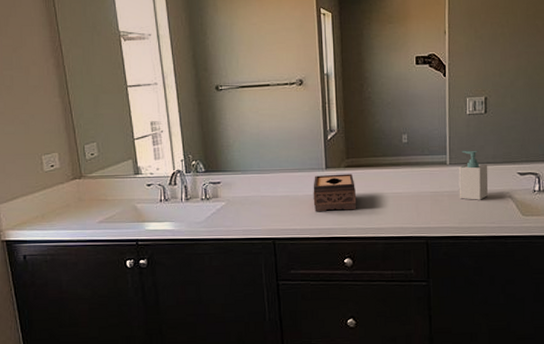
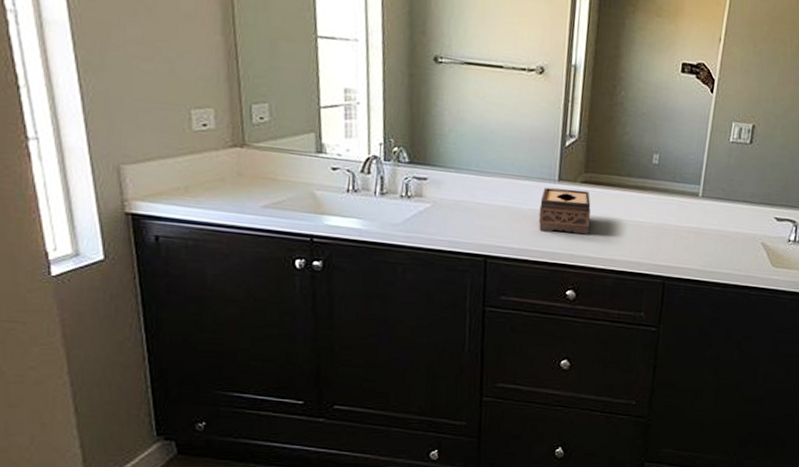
soap bottle: present [458,150,488,200] -> none [707,183,744,243]

